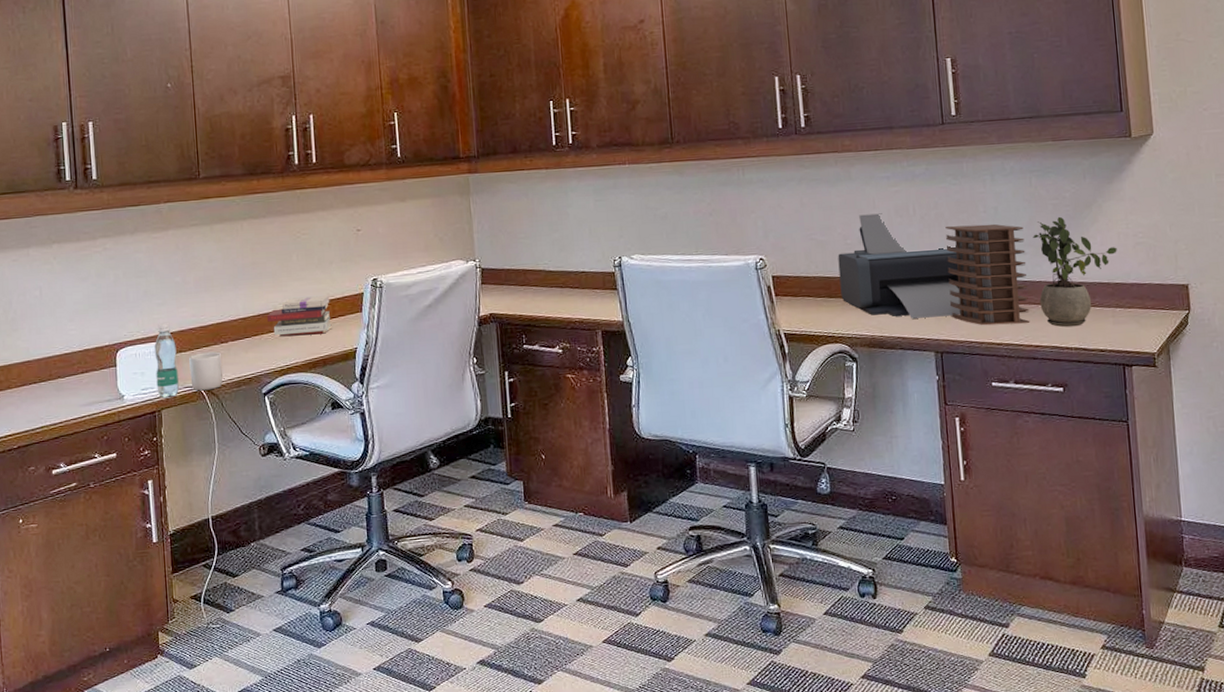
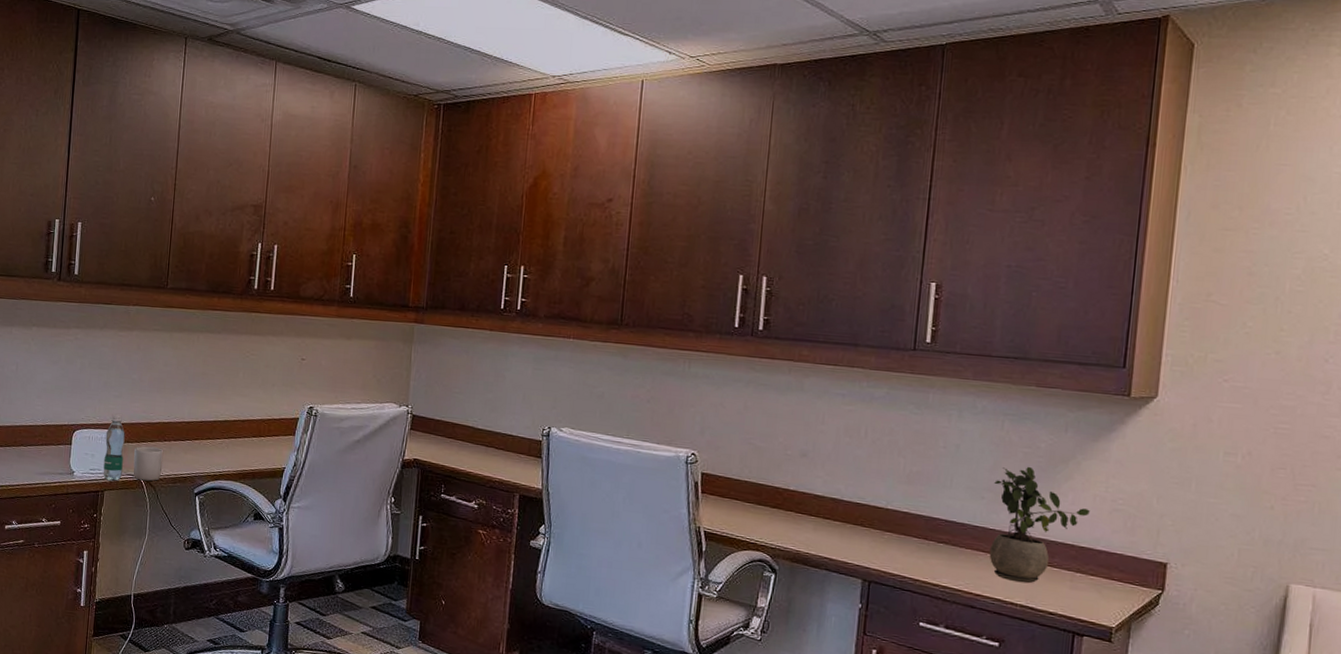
books: present [267,295,333,337] -> none [208,411,268,449]
printer: present [838,213,961,319] -> none [771,427,907,548]
file organizer: present [945,223,1030,326] -> none [887,456,985,570]

